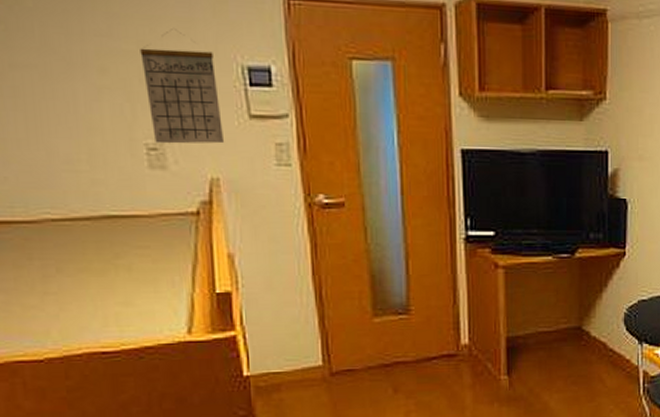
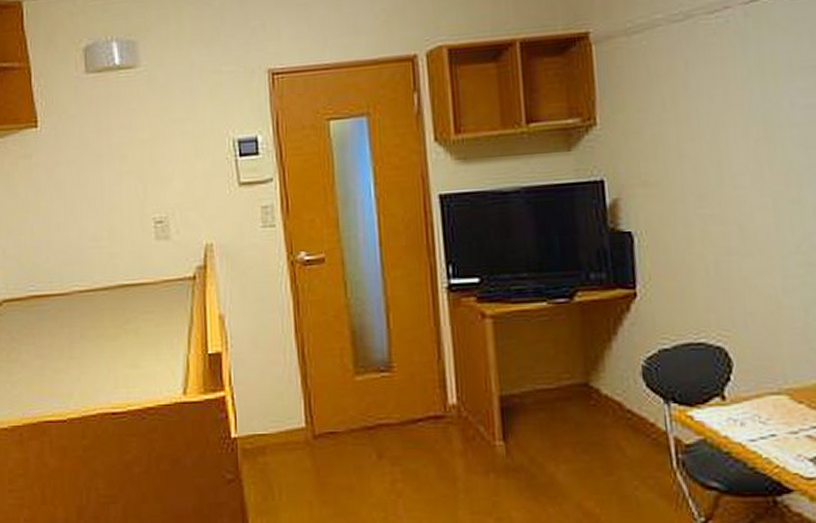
calendar: present [140,29,225,144] -> none [152,115,218,217]

